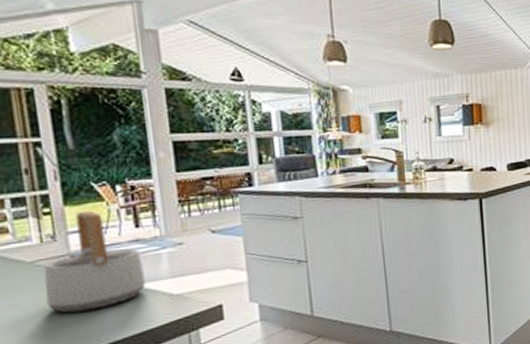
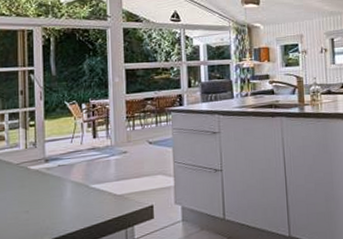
teapot: present [44,211,146,313] -> none [24,124,97,207]

